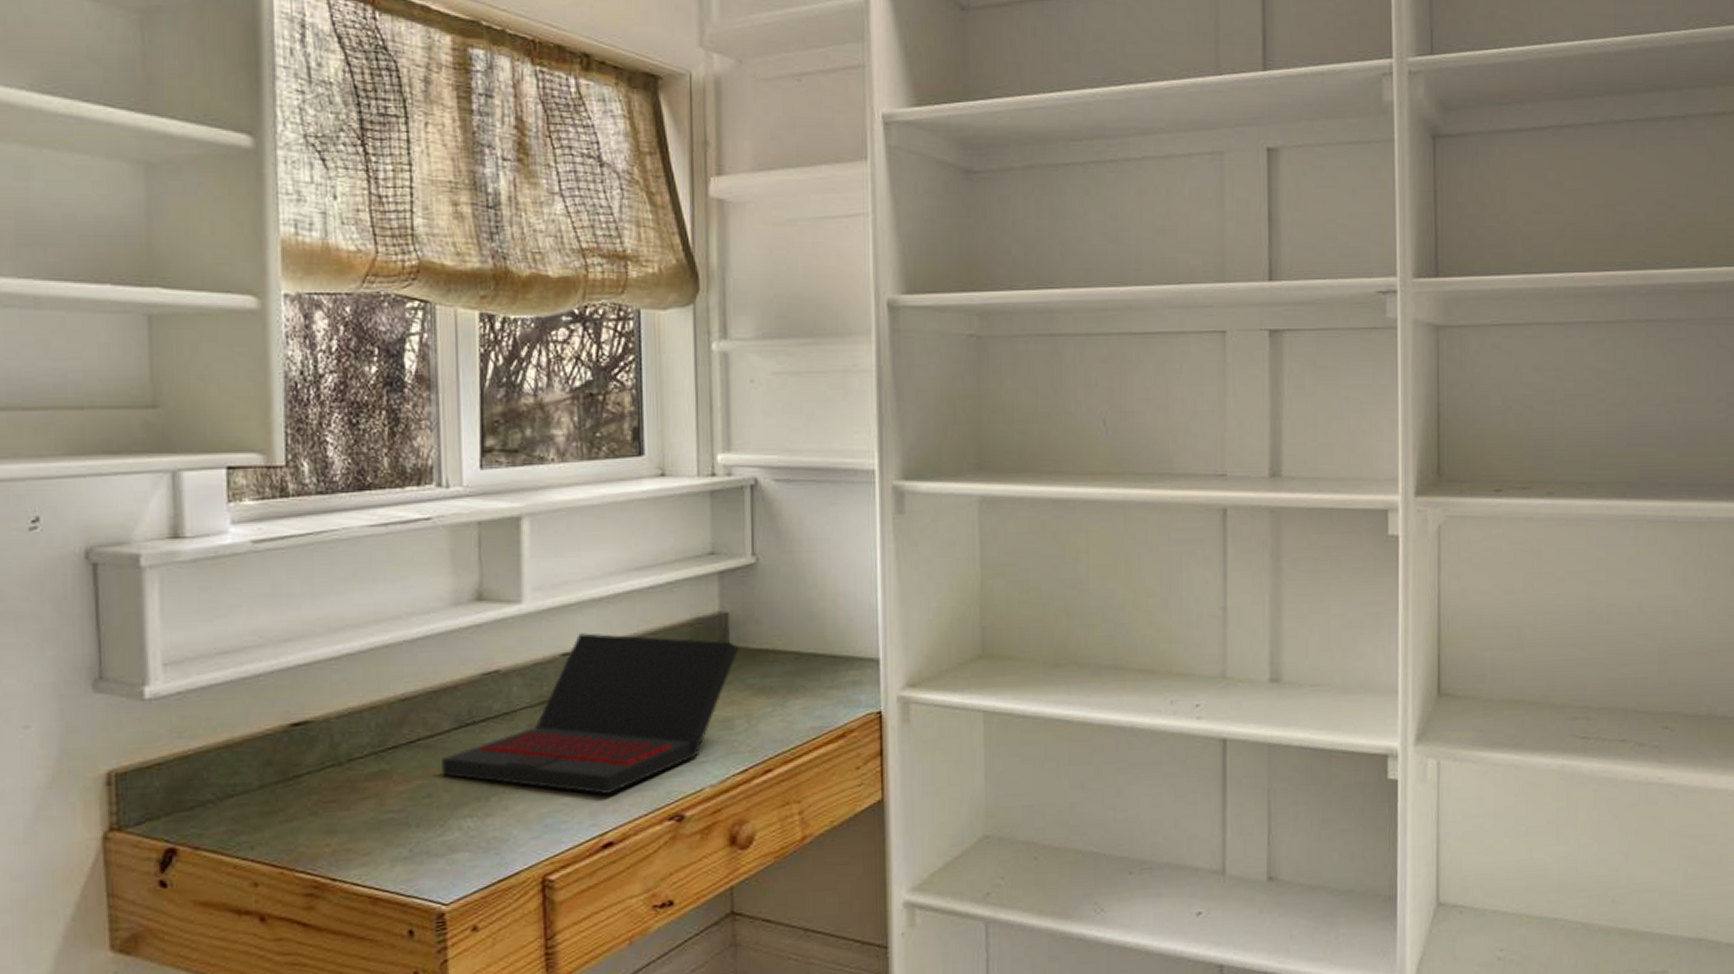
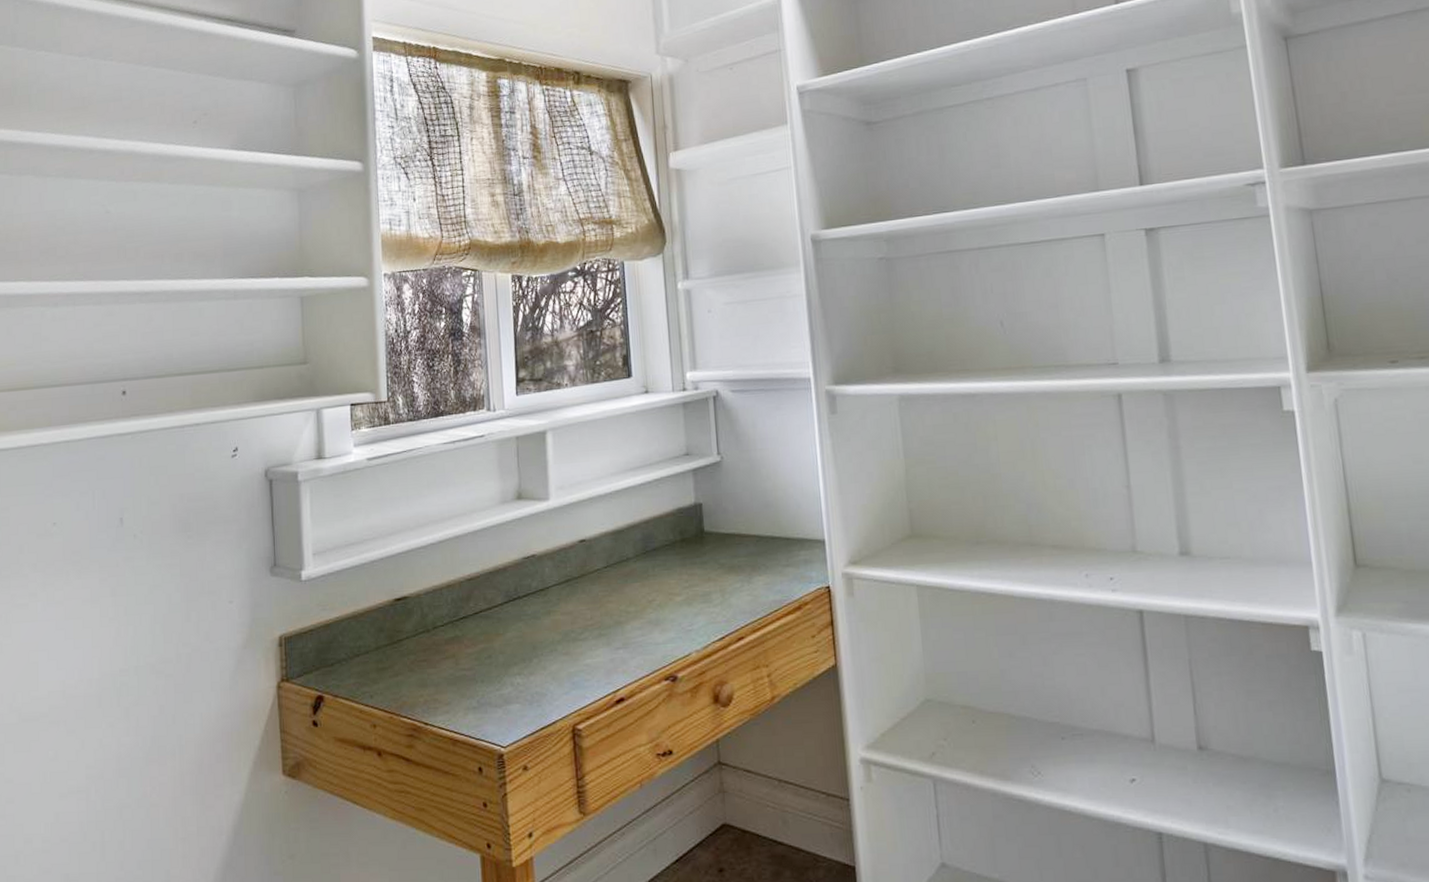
laptop: present [442,633,740,794] -> none [497,523,712,657]

